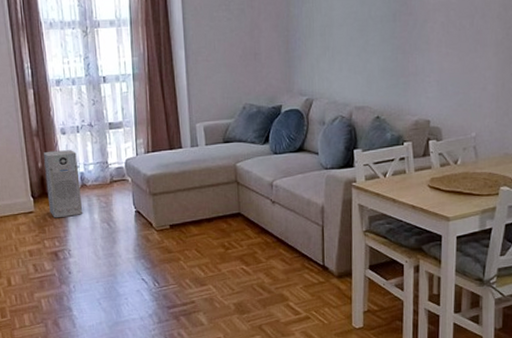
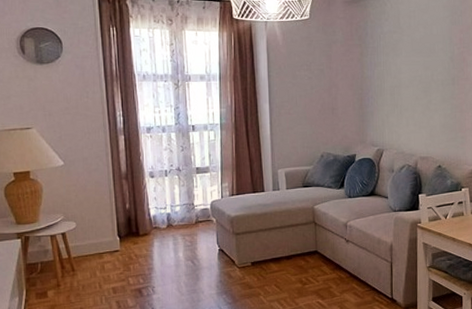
air purifier: present [44,150,83,218] -> none [132,192,168,257]

